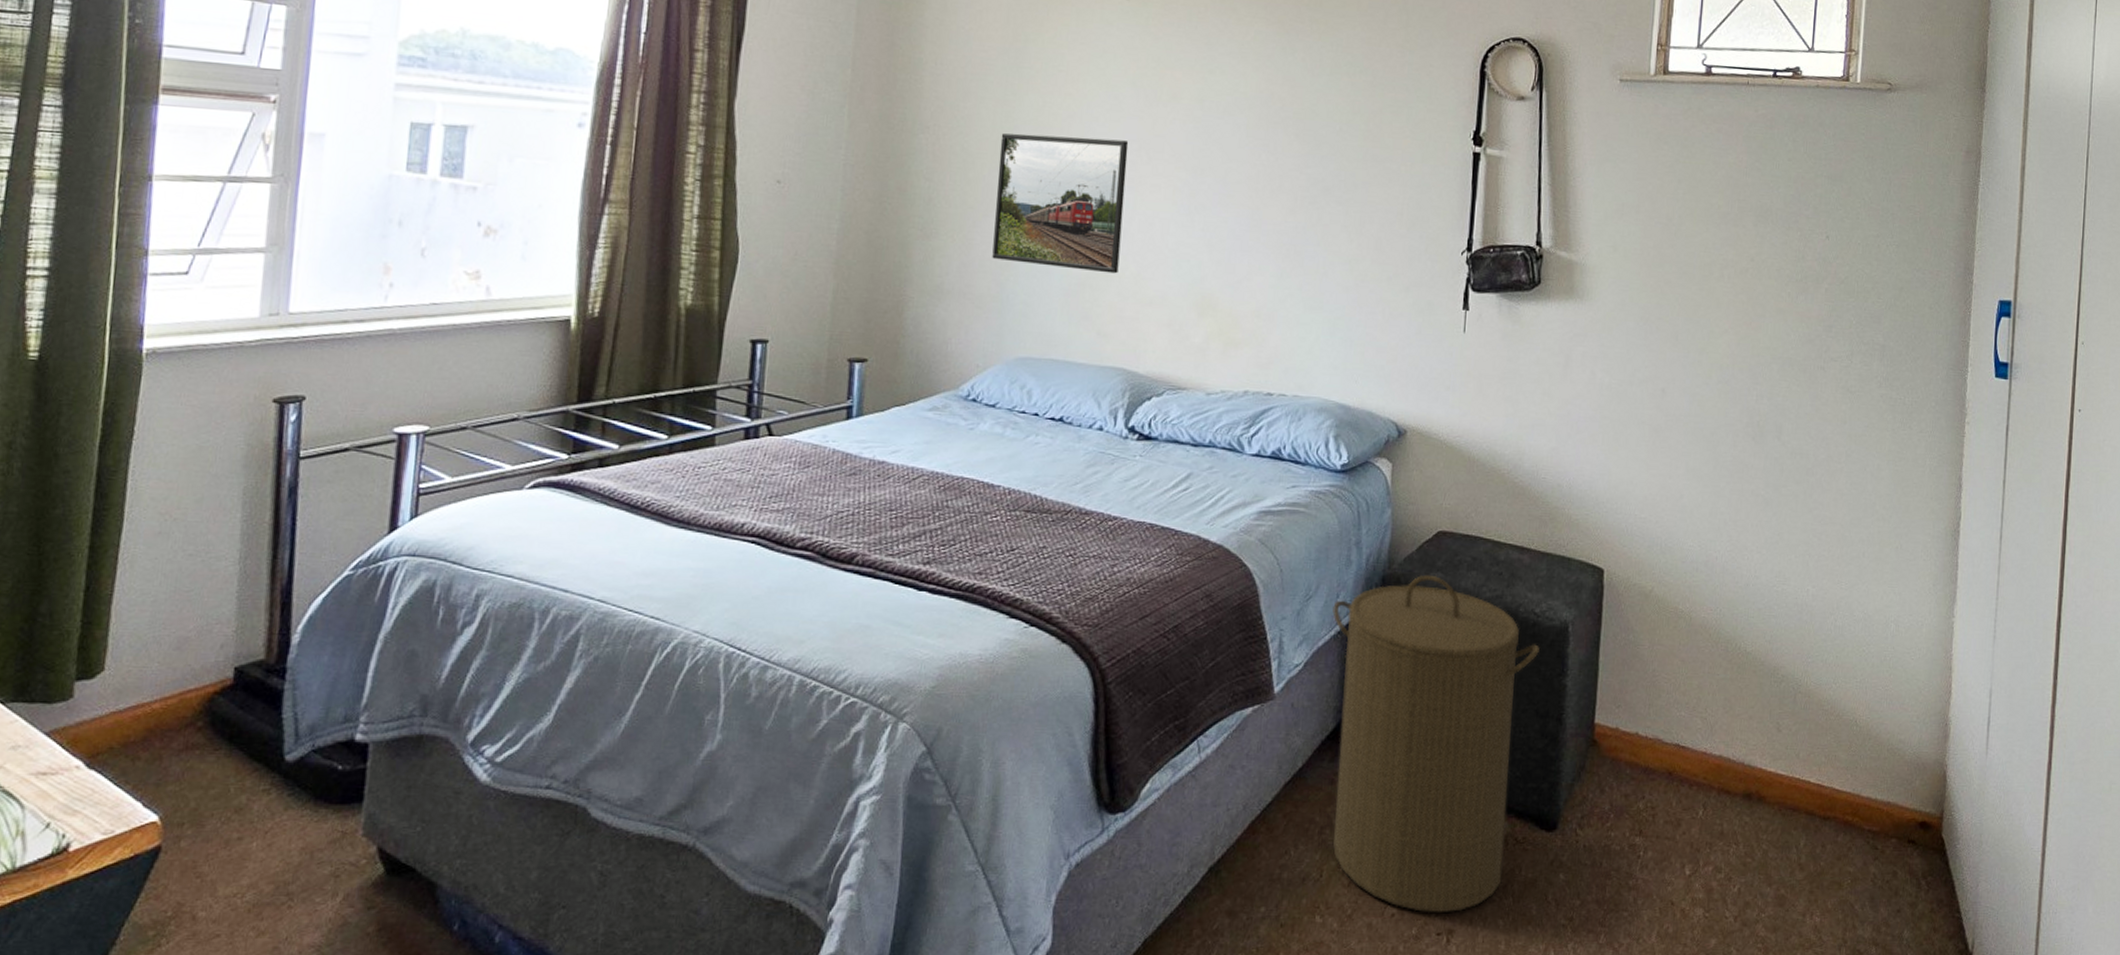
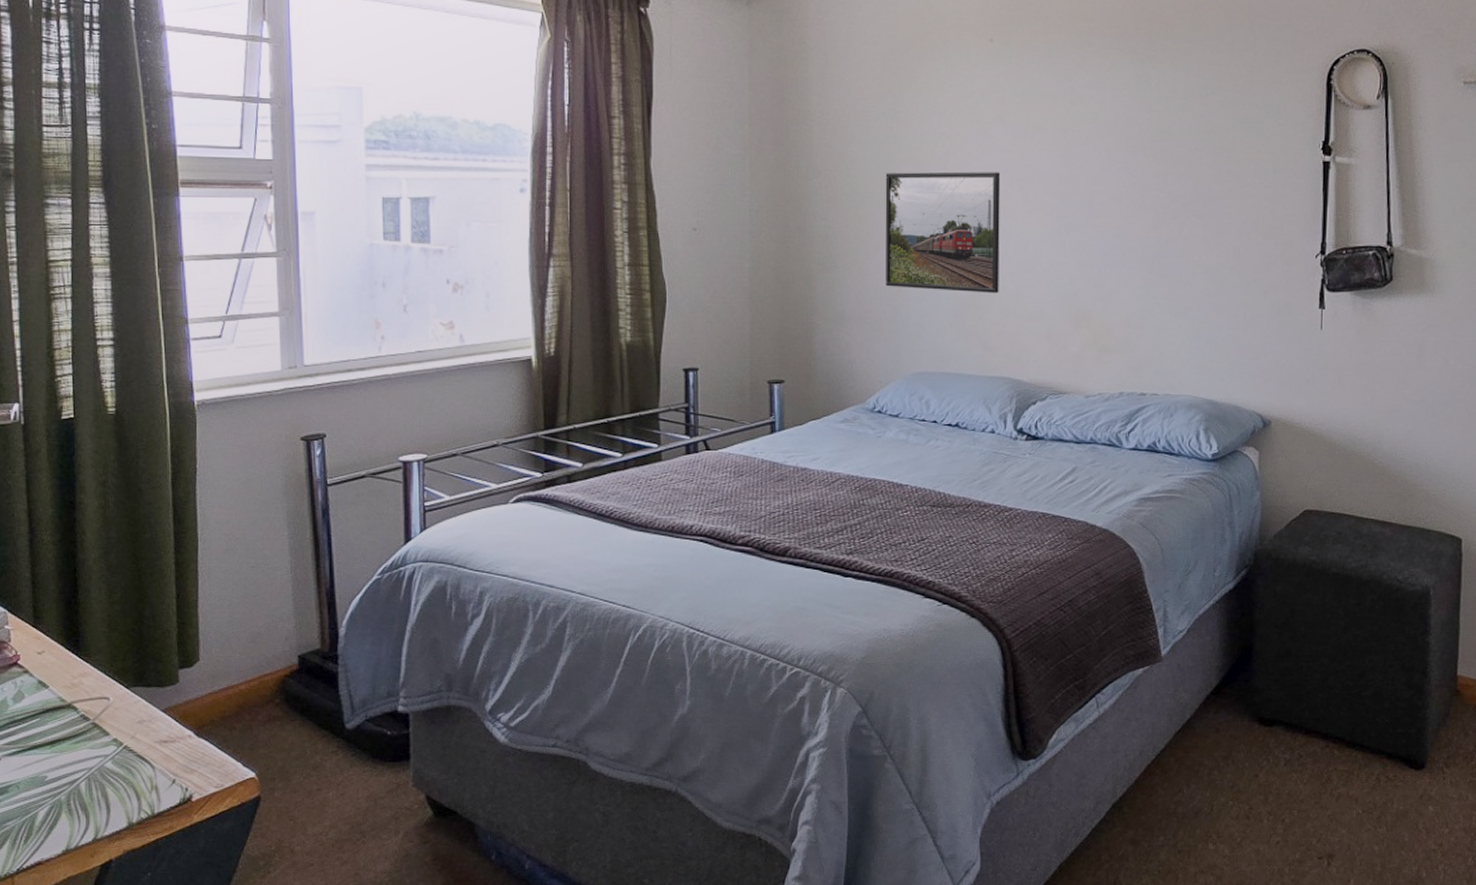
laundry hamper: present [1332,574,1539,913] -> none [1211,549,1403,841]

